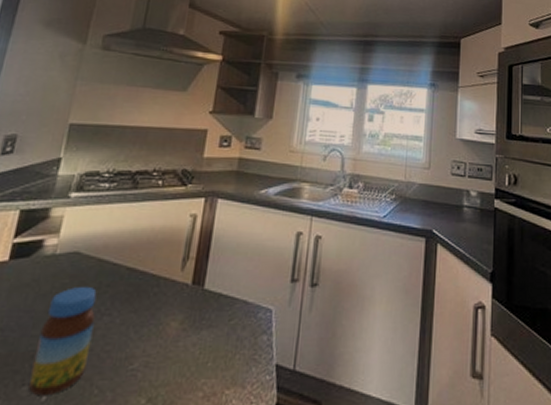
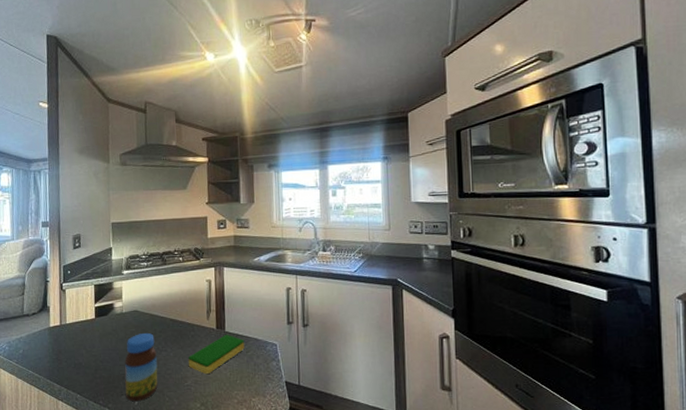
dish sponge: none [139,294,228,353] -> present [188,335,245,375]

